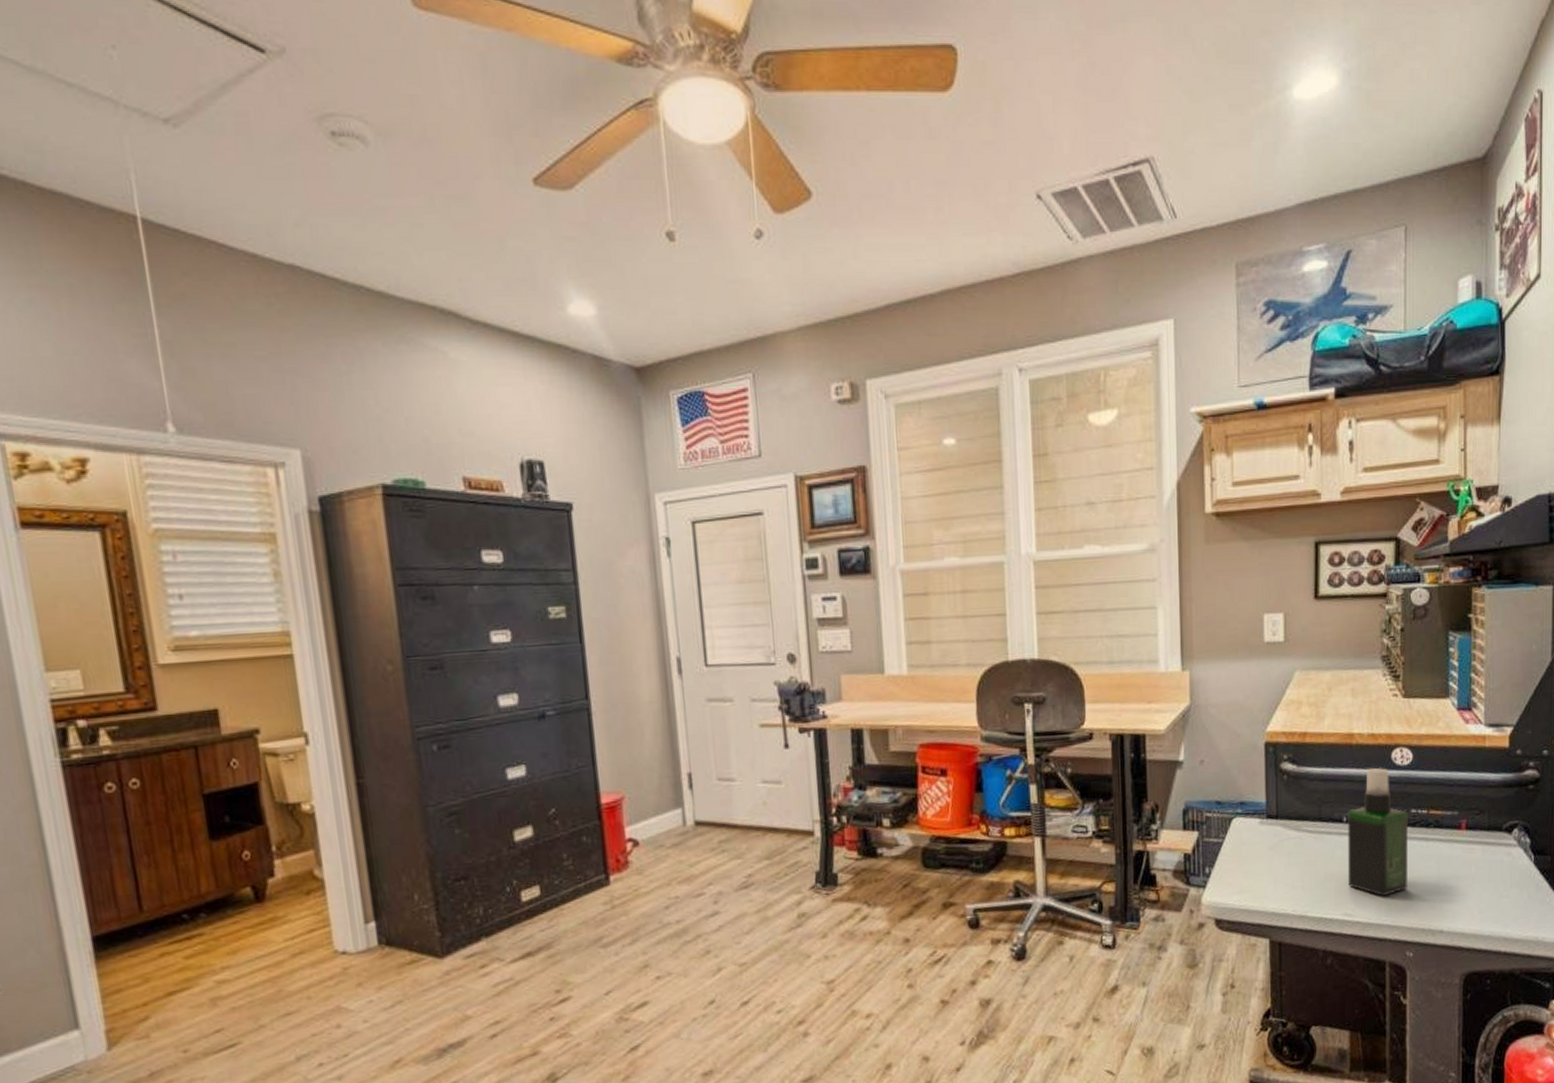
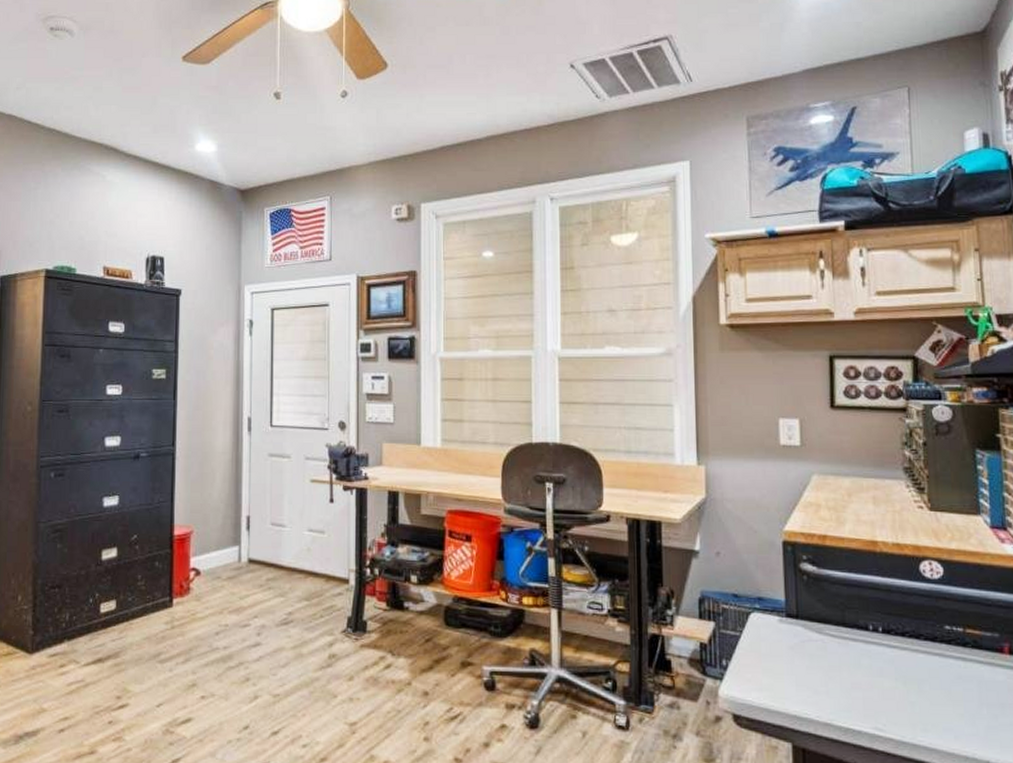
spray bottle: present [1348,767,1408,896] -> none [874,577,945,714]

